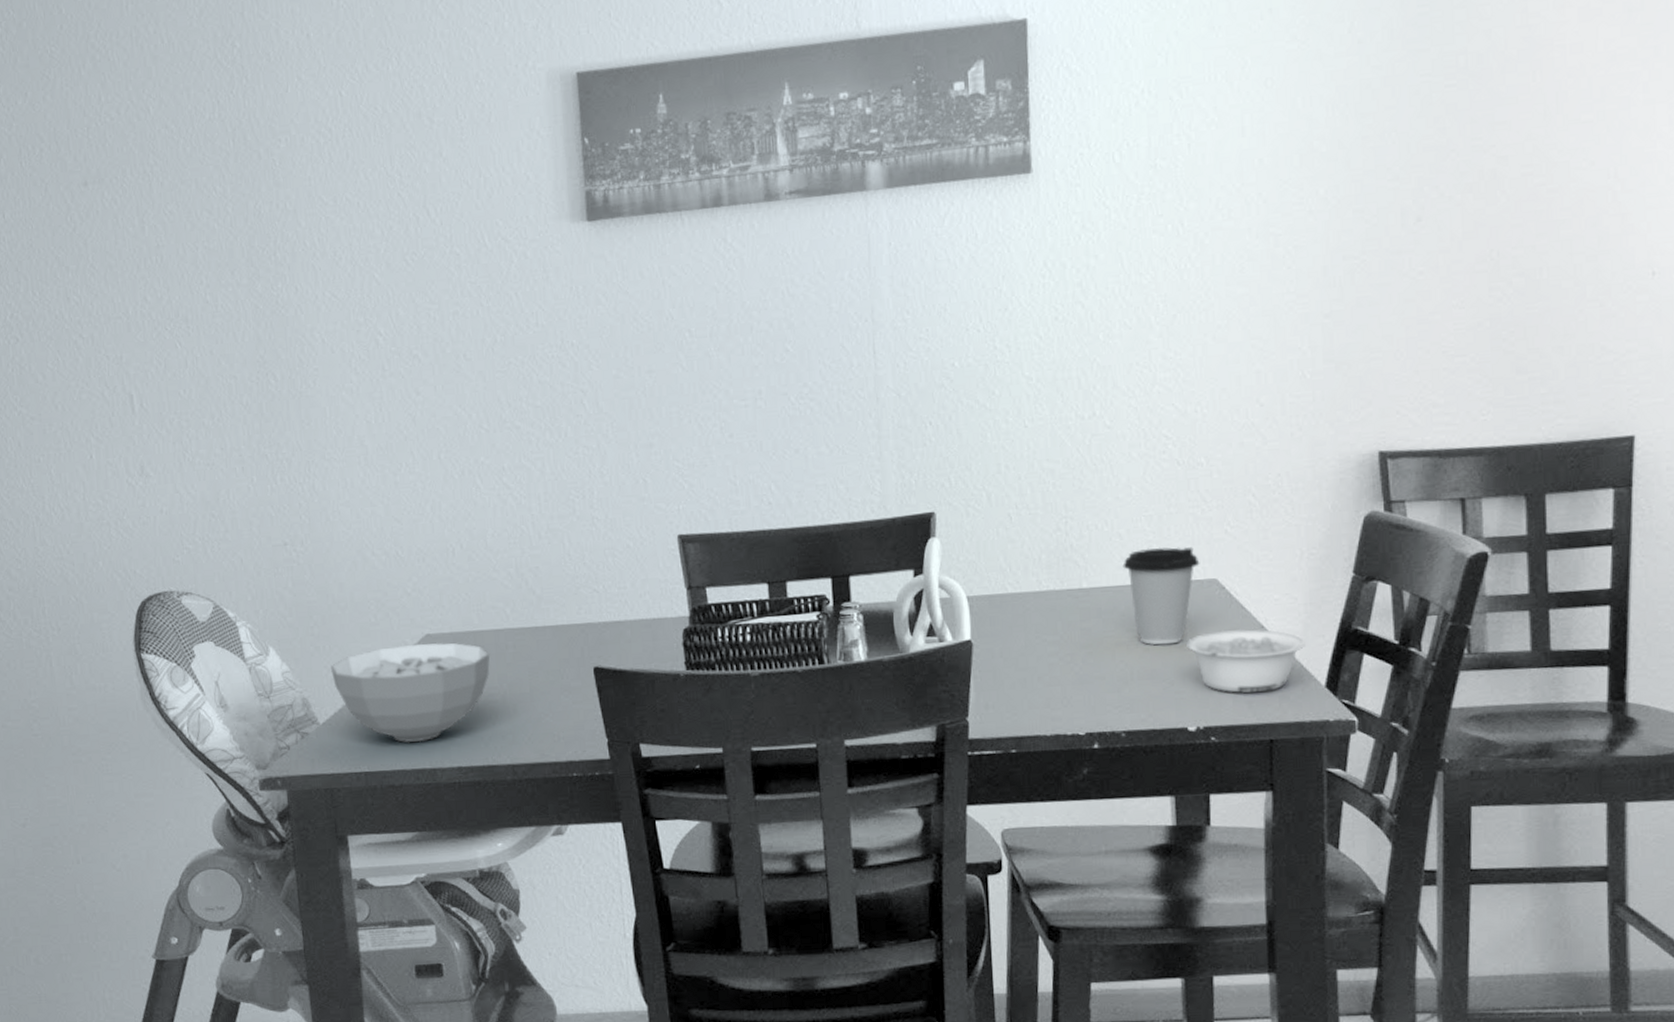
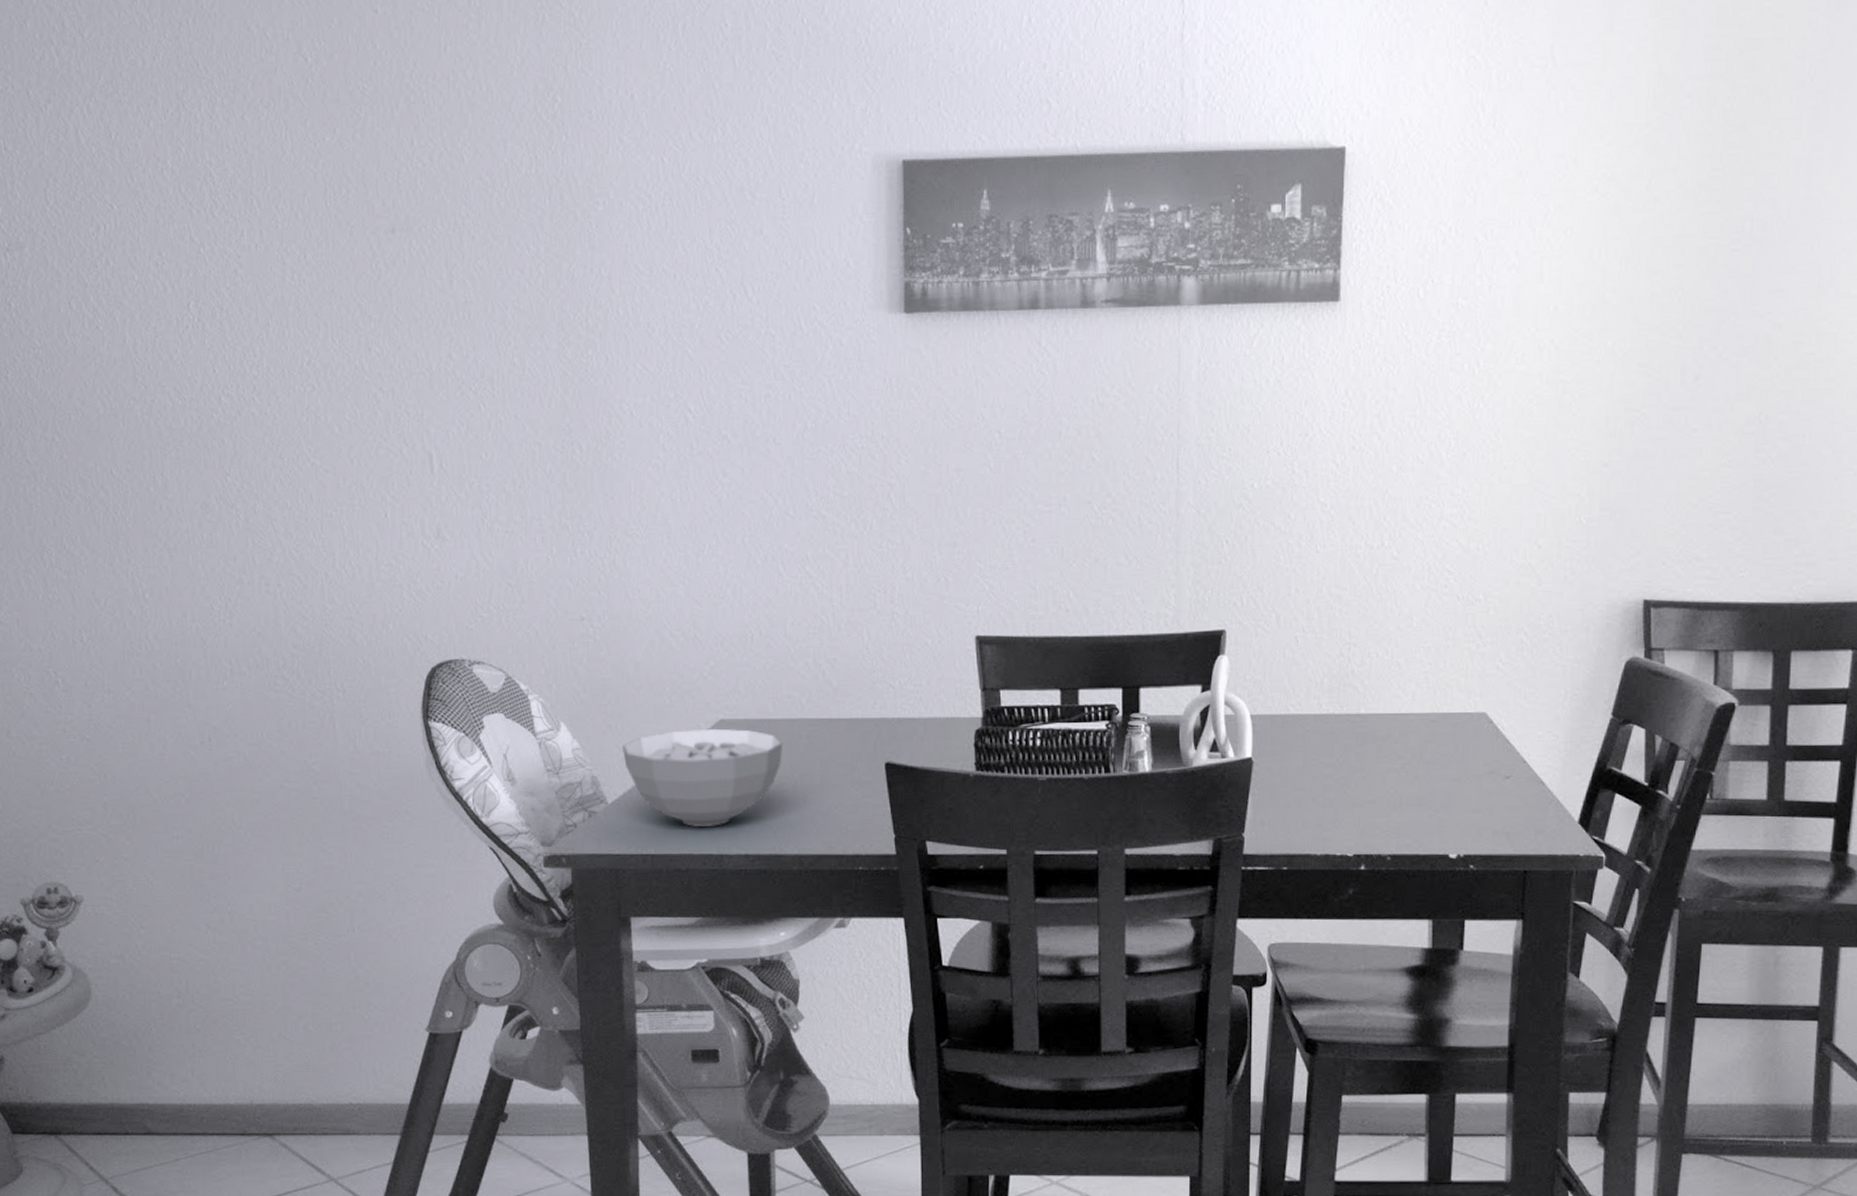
coffee cup: present [1122,547,1200,646] -> none [1399,678,1472,774]
legume: present [1186,629,1306,693] -> none [1453,762,1563,824]

